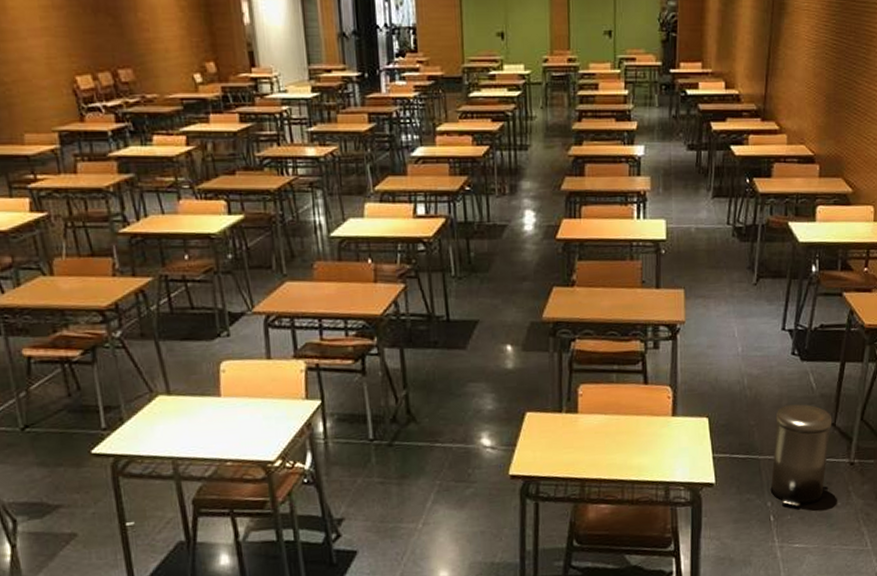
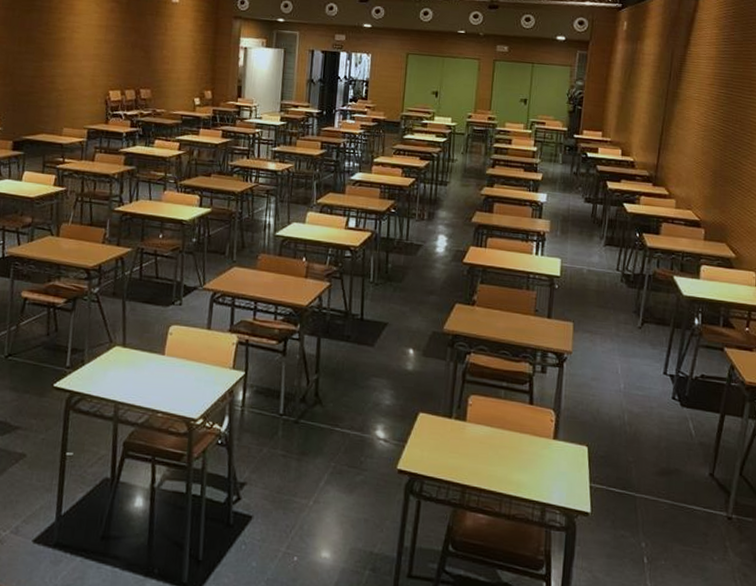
pedal bin: present [770,404,832,506] -> none [645,447,711,554]

